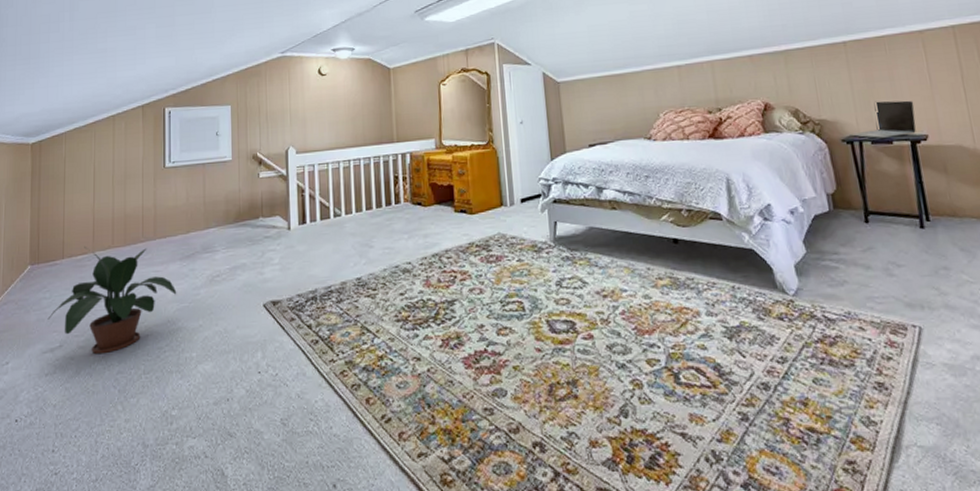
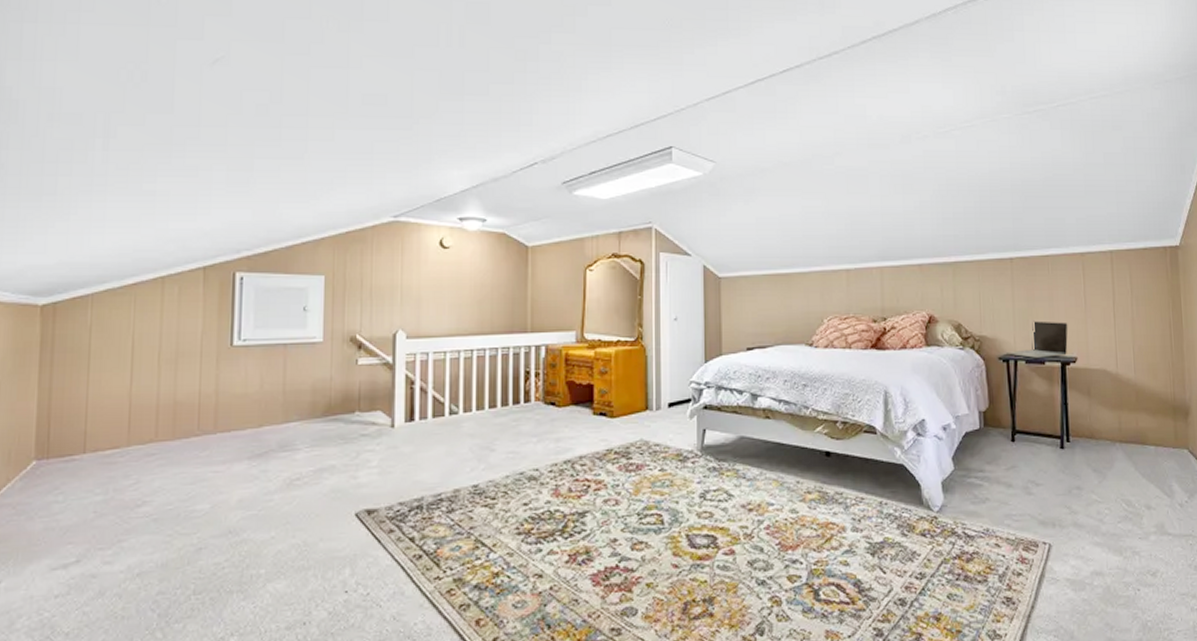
potted plant: present [47,245,177,355] -> none [59,438,243,572]

